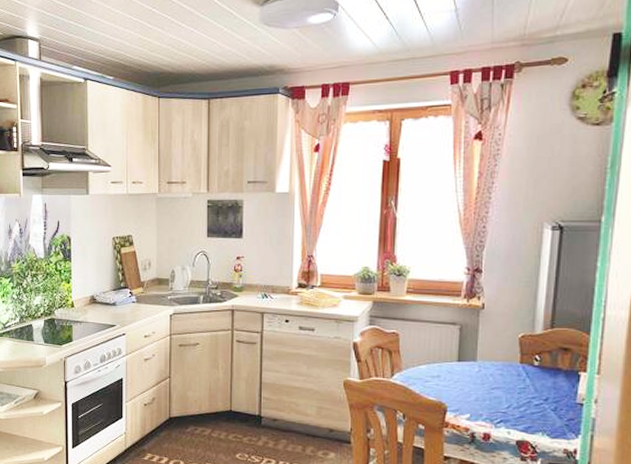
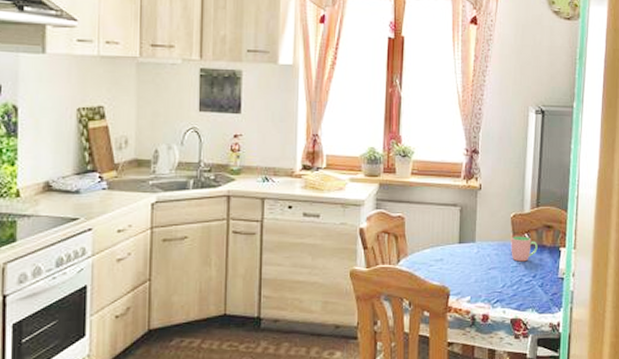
cup: none [518,357,551,384] -> present [511,236,538,262]

